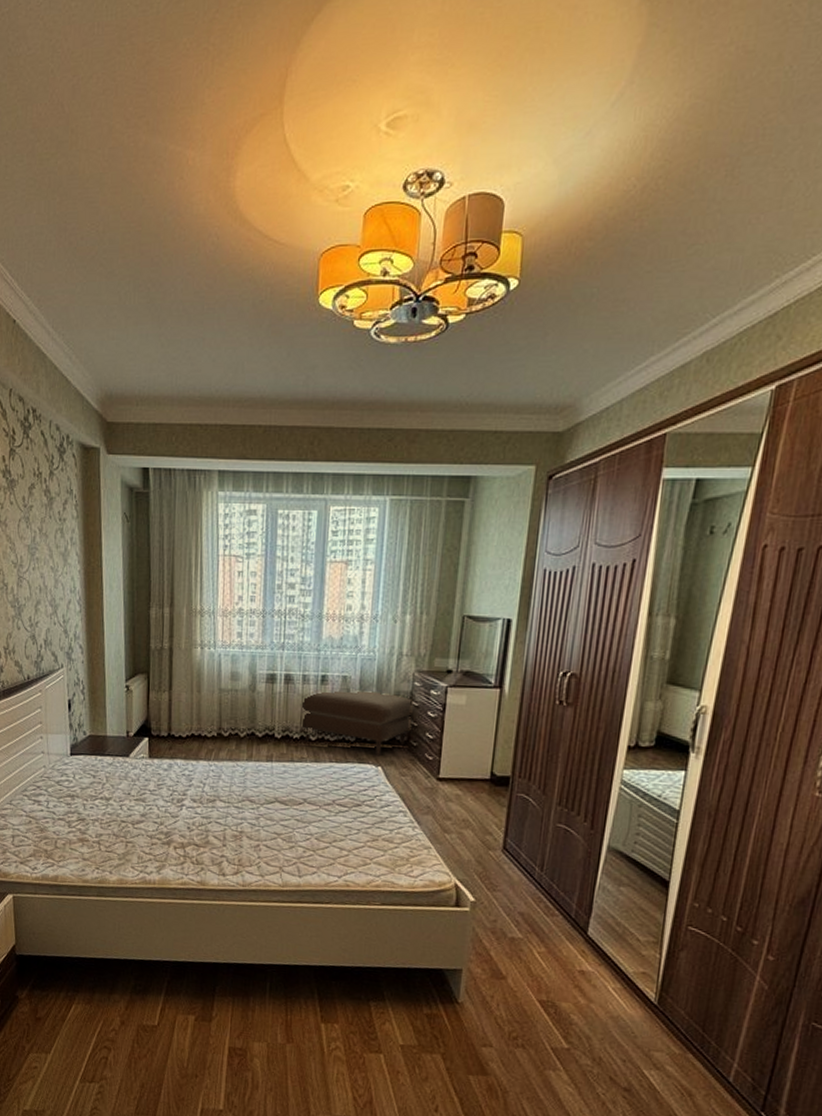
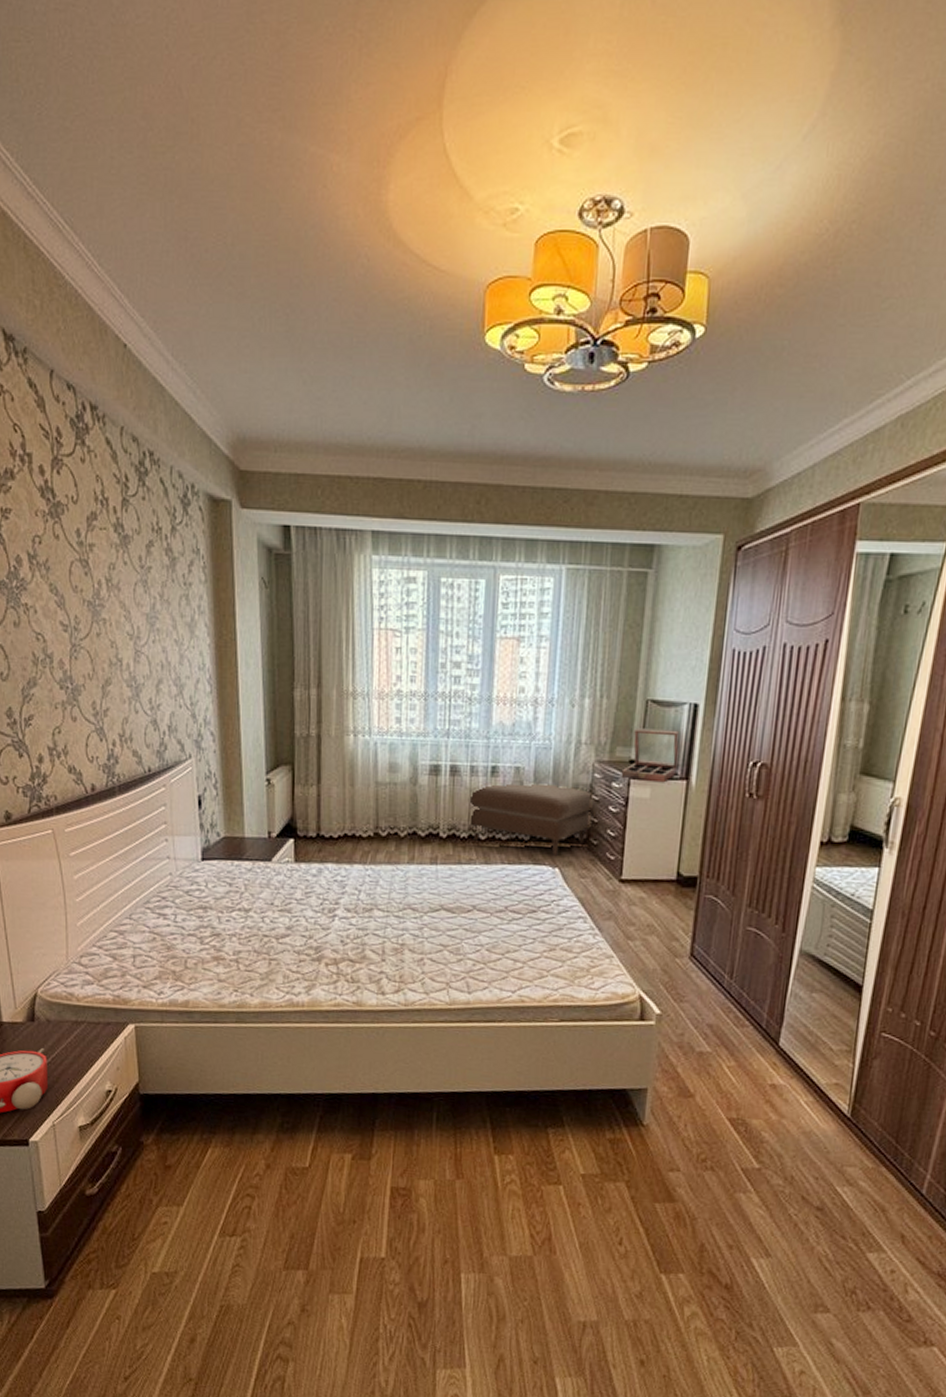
jewelry box: none [439,641,494,691] -> present [621,728,680,783]

